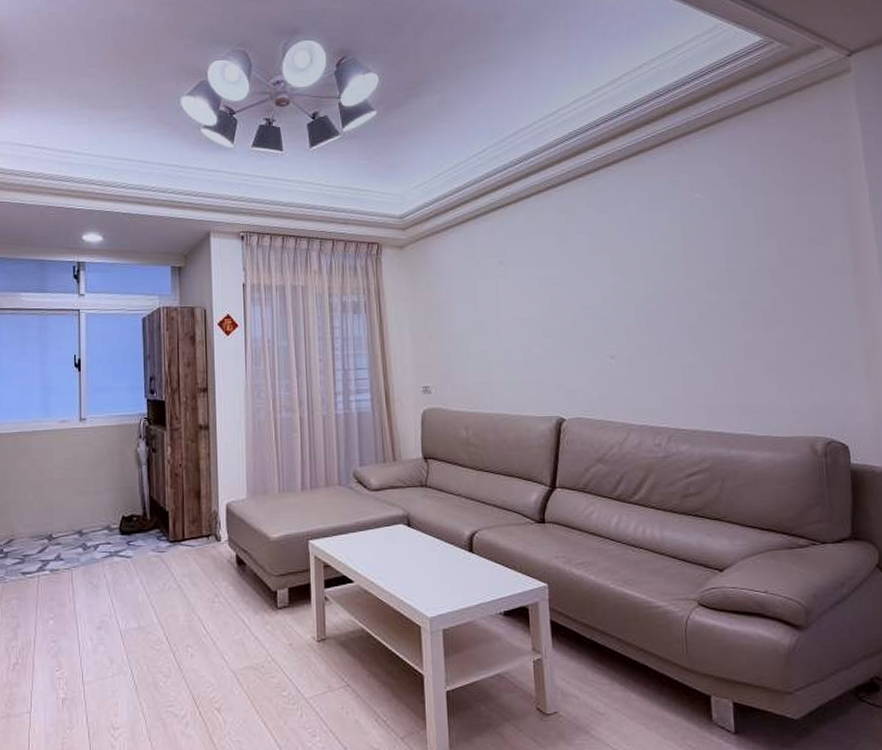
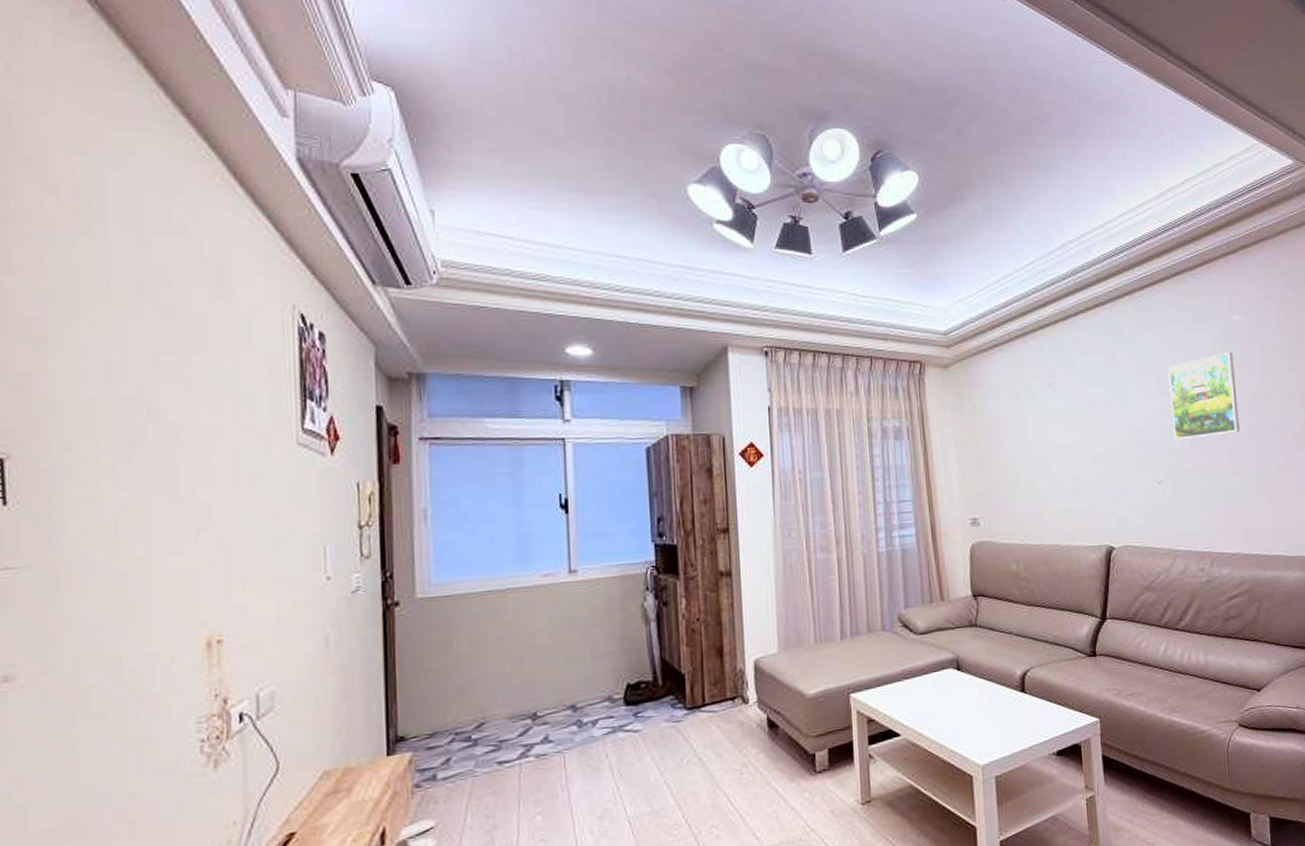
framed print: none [623,230,701,316] -> present [1168,352,1240,440]

